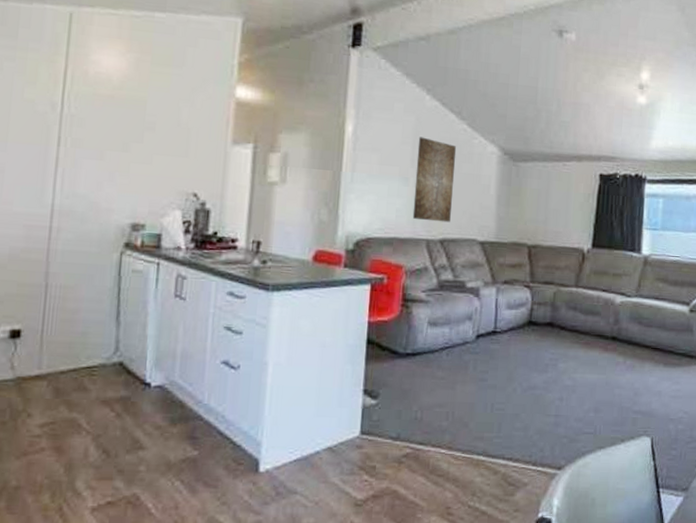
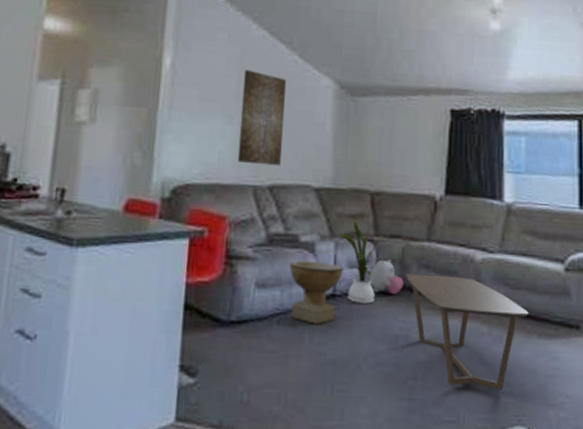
decorative bowl: none [457,303,504,356] -> present [289,260,344,325]
house plant: none [500,270,537,339] -> present [339,221,383,304]
plush toy: none [525,302,554,332] -> present [369,259,404,295]
coffee table: none [555,314,658,408] -> present [405,273,529,390]

